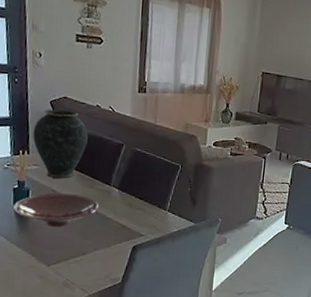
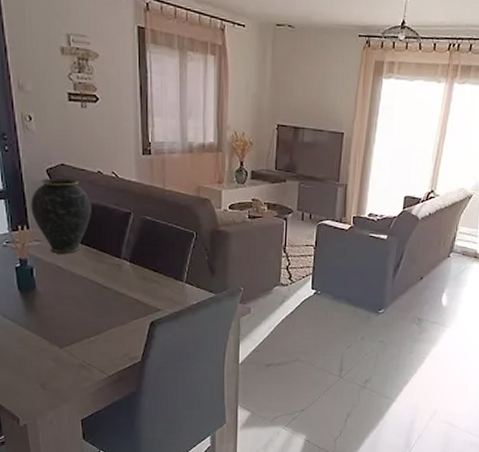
bowl: present [14,193,100,228] -> none [18,270,111,307]

